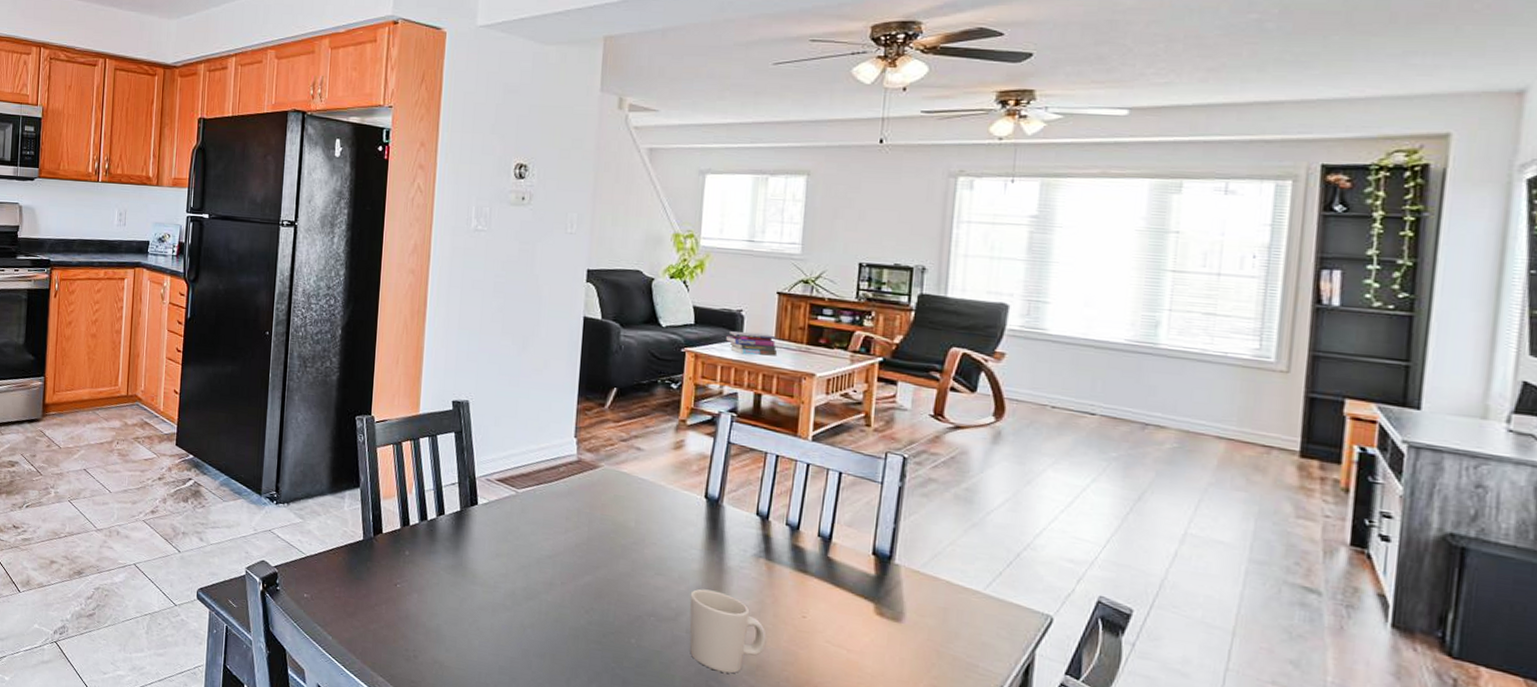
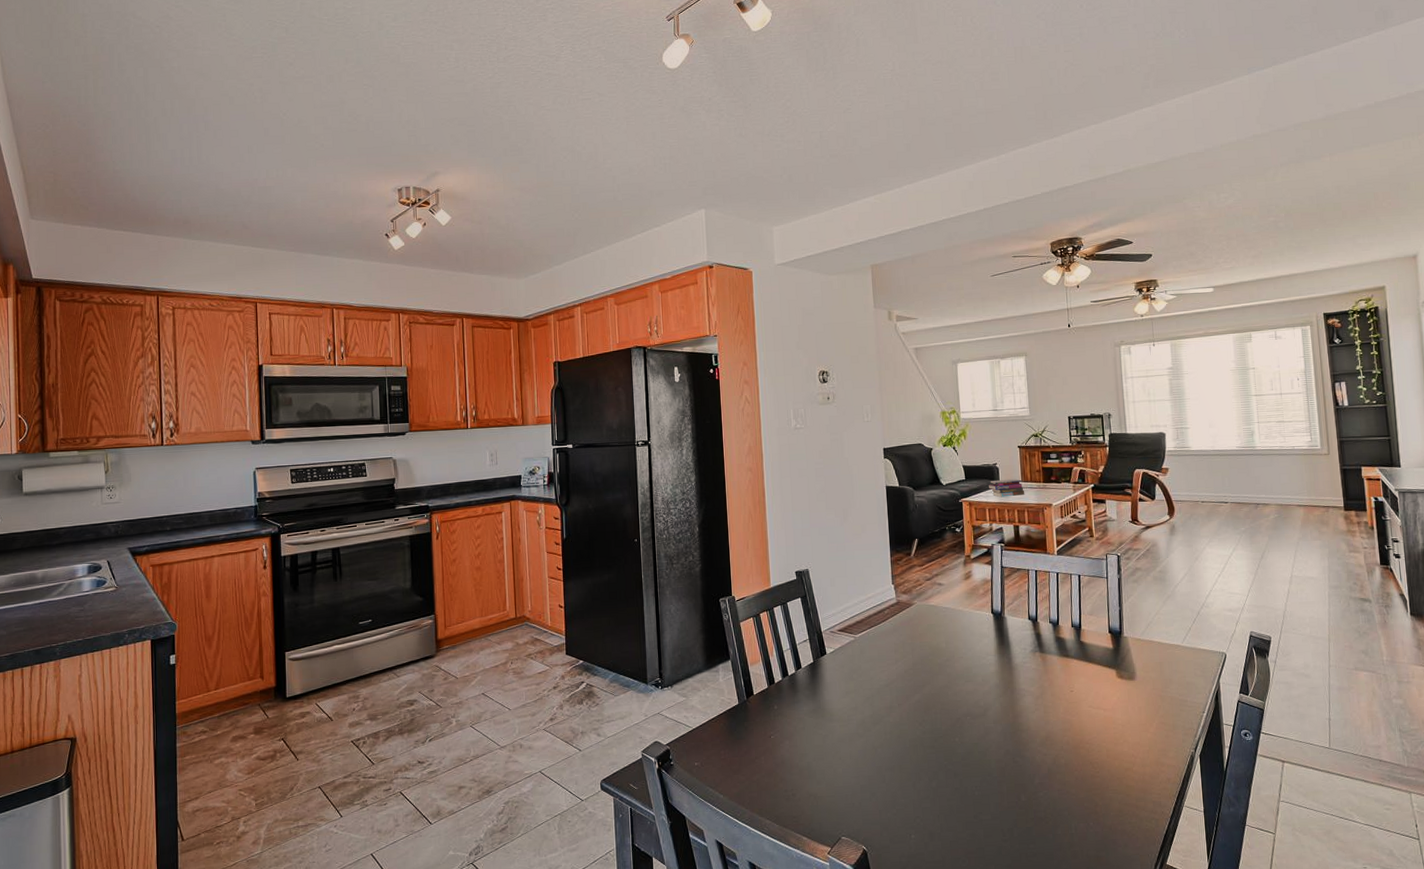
mug: present [689,588,767,674] -> none [992,685,1050,749]

